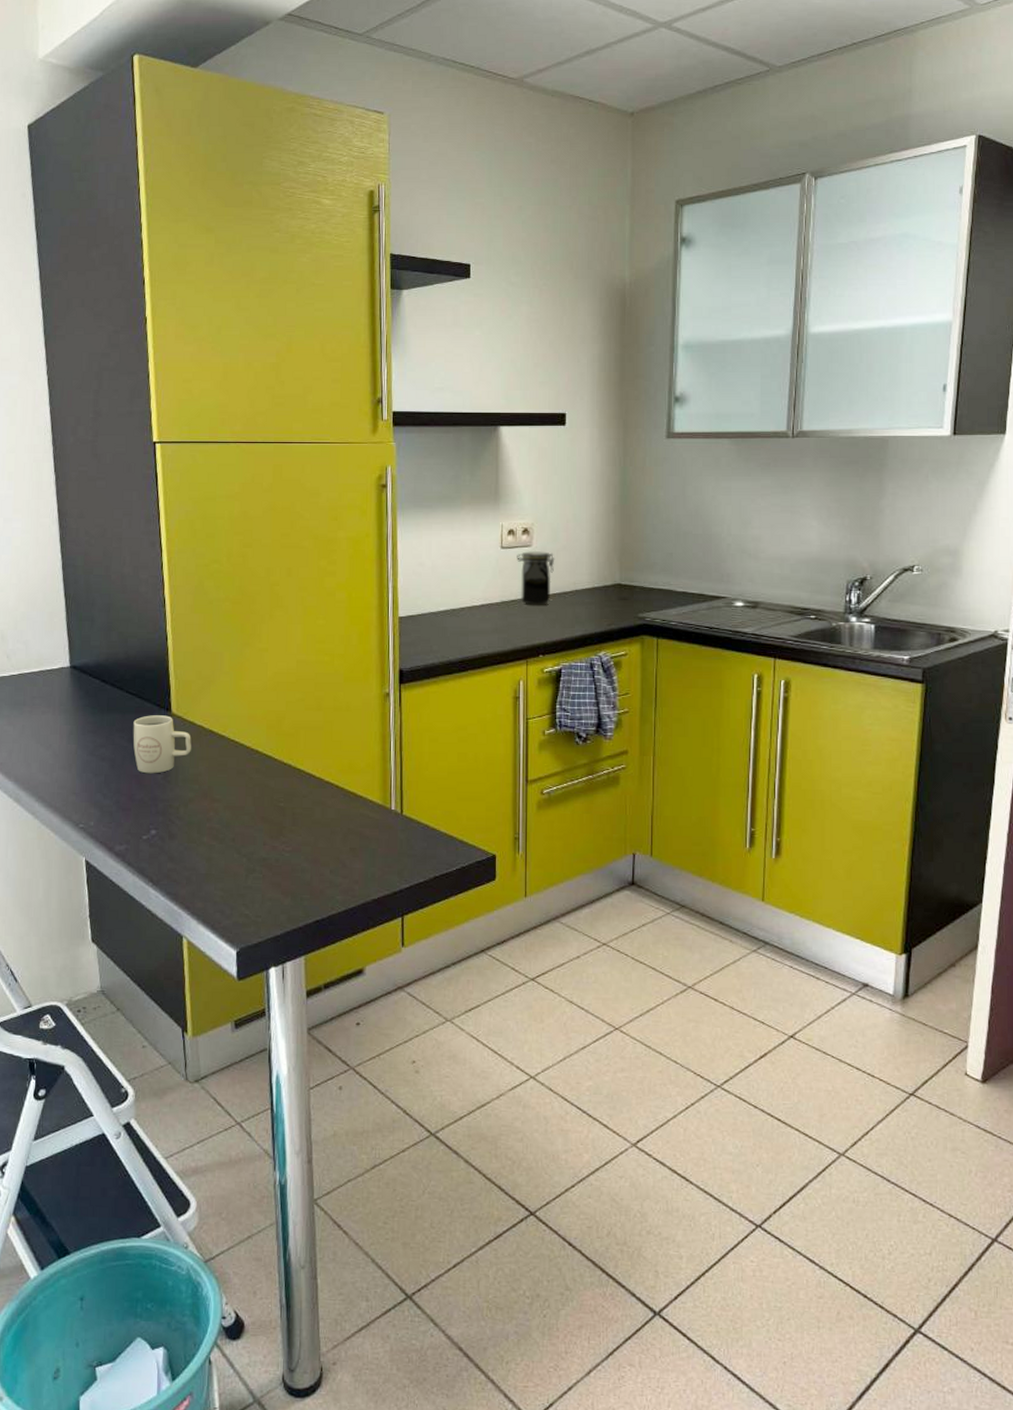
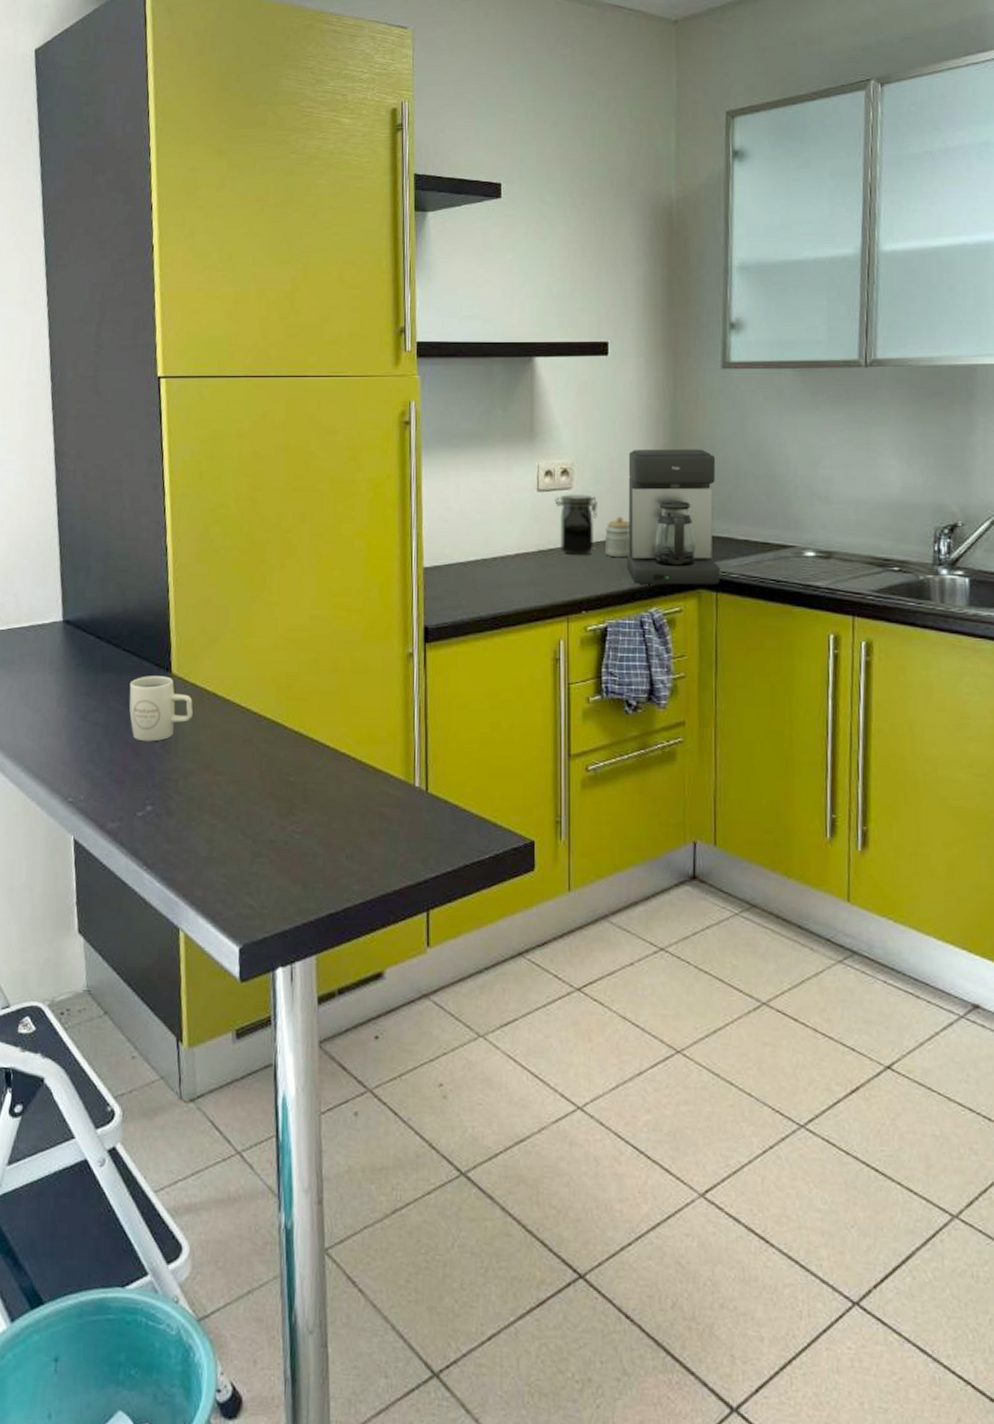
jar: none [560,571,583,607] -> present [604,516,630,557]
coffee maker: none [579,510,660,632] -> present [626,449,720,586]

